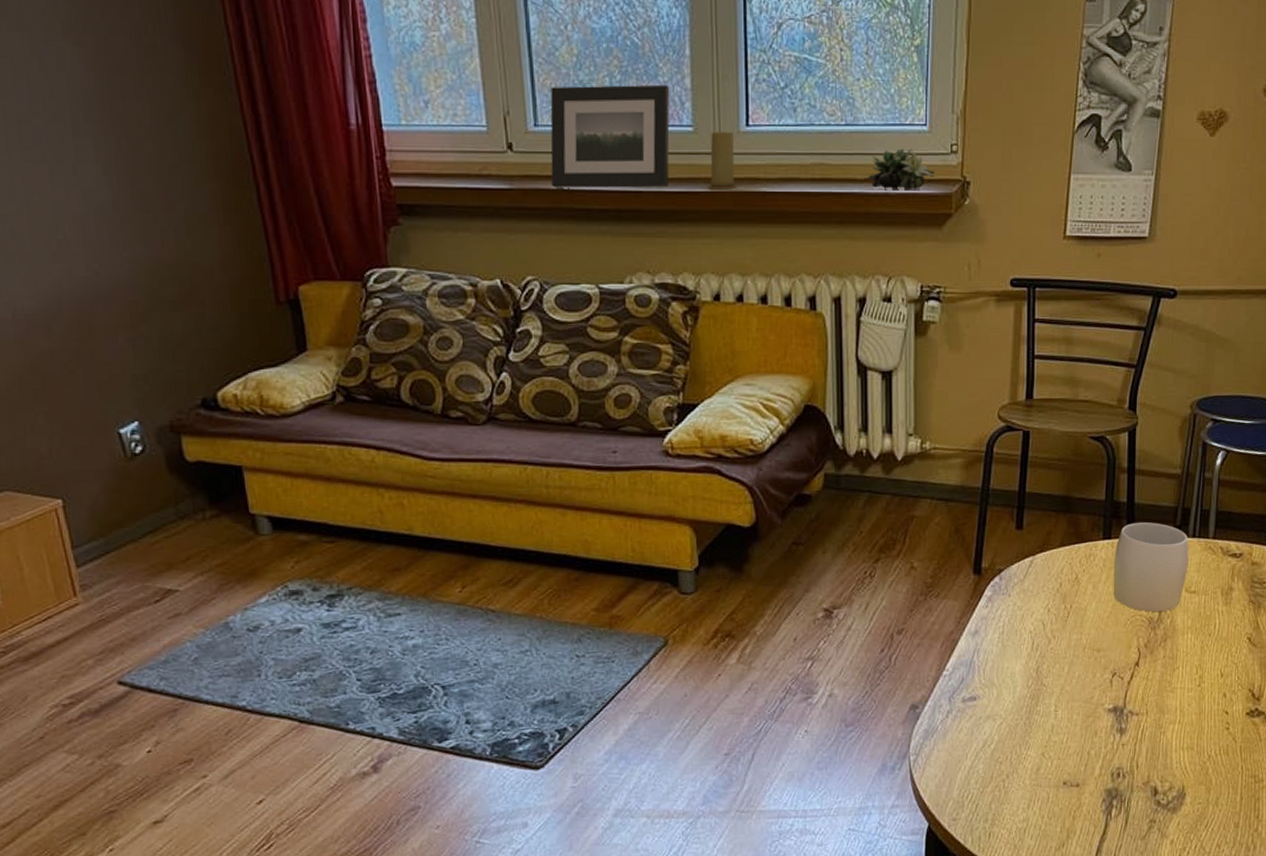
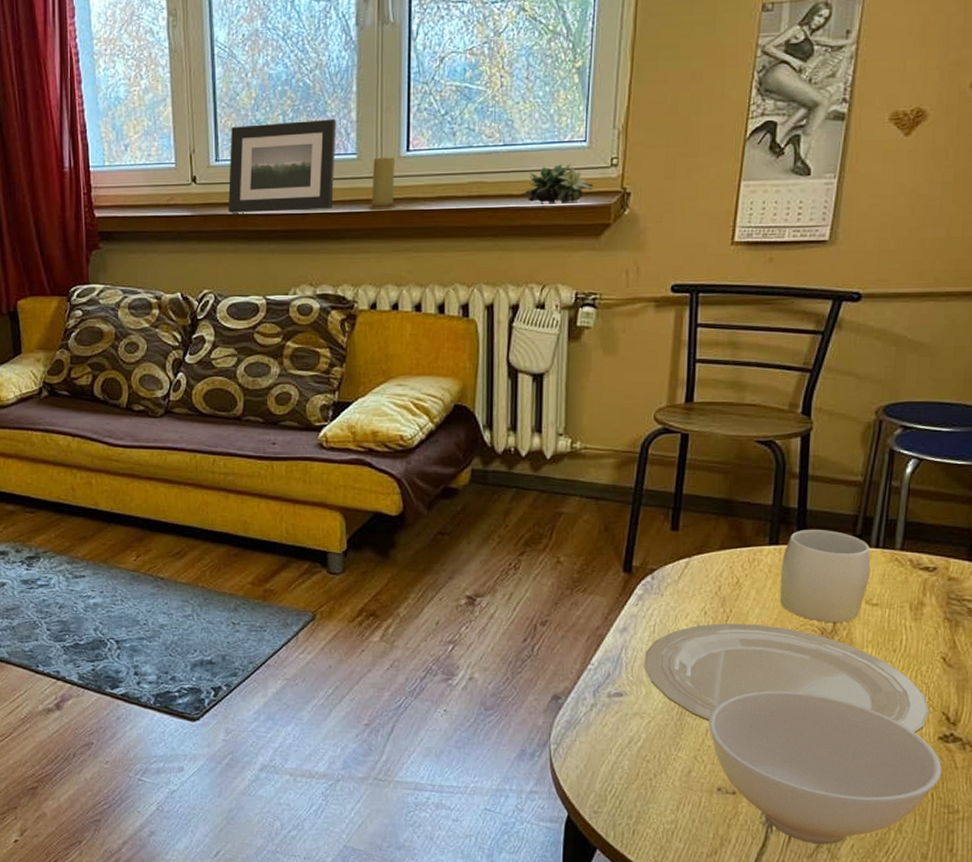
plate: none [995,618,1239,717] -> present [644,623,930,734]
bowl: none [1053,680,1249,826] -> present [707,690,942,845]

